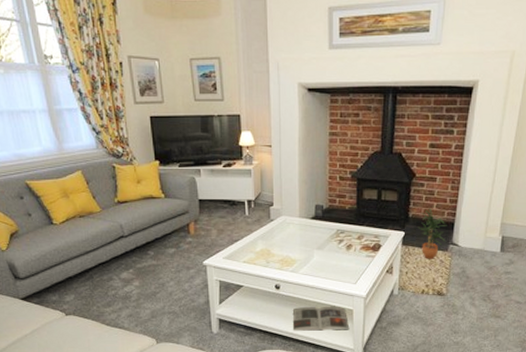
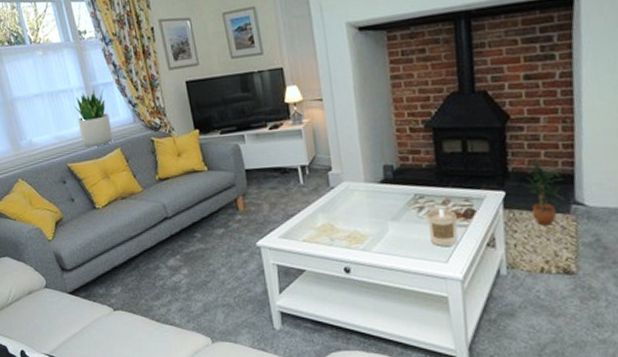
planter: none [36,113,74,168] -> present [75,89,112,148]
magazine: present [293,306,350,331] -> none [370,292,447,326]
candle: none [344,242,367,272] -> present [426,208,459,247]

